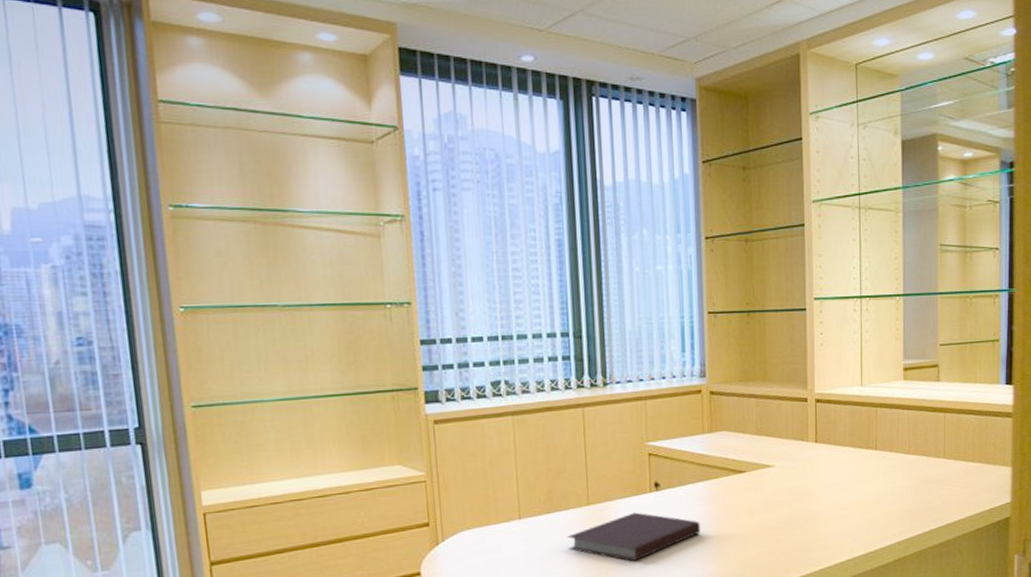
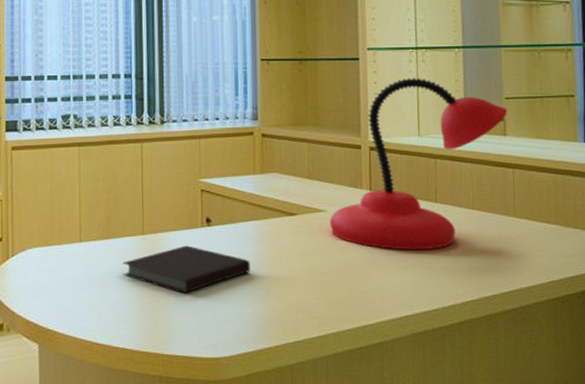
desk lamp: none [777,327,941,499] -> present [330,78,507,250]

